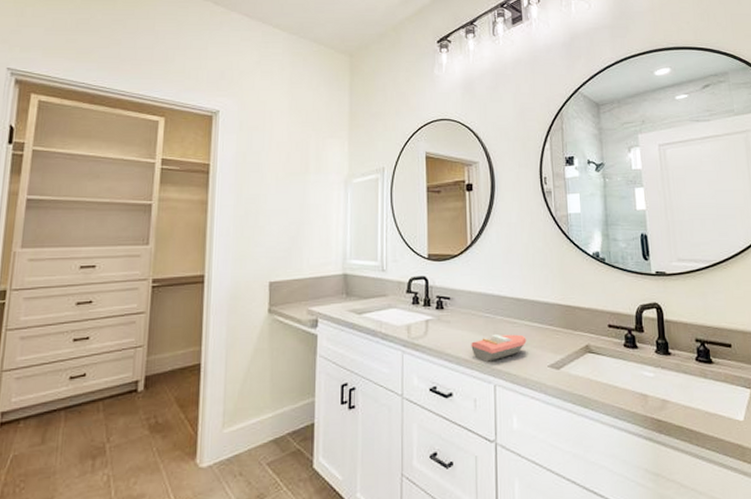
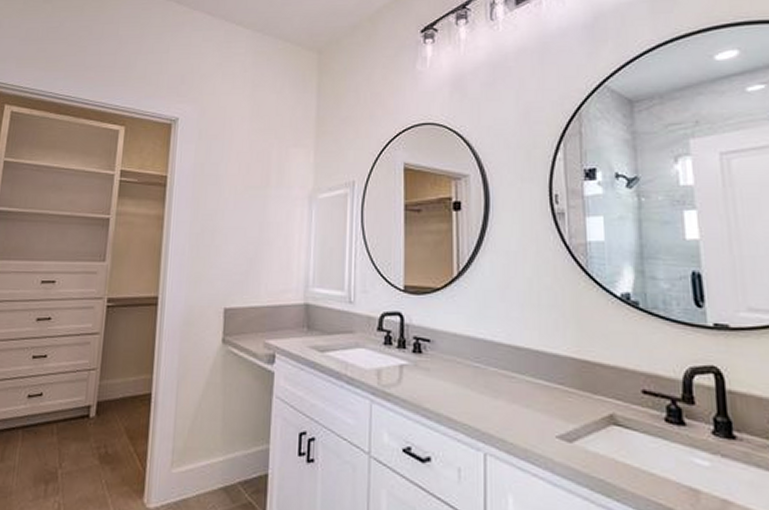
toy boat: present [471,334,527,363] -> none [455,390,528,425]

